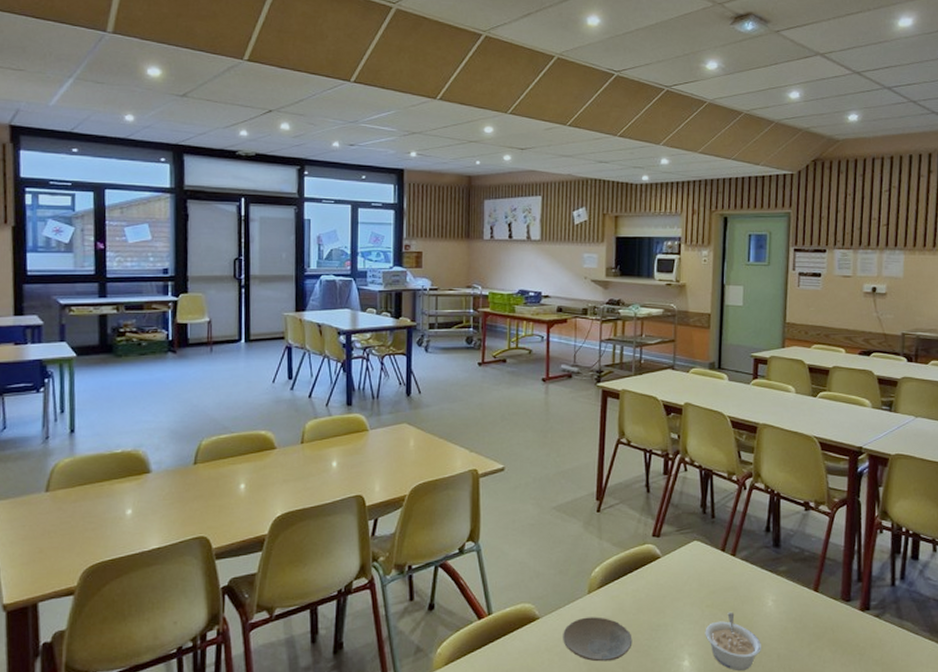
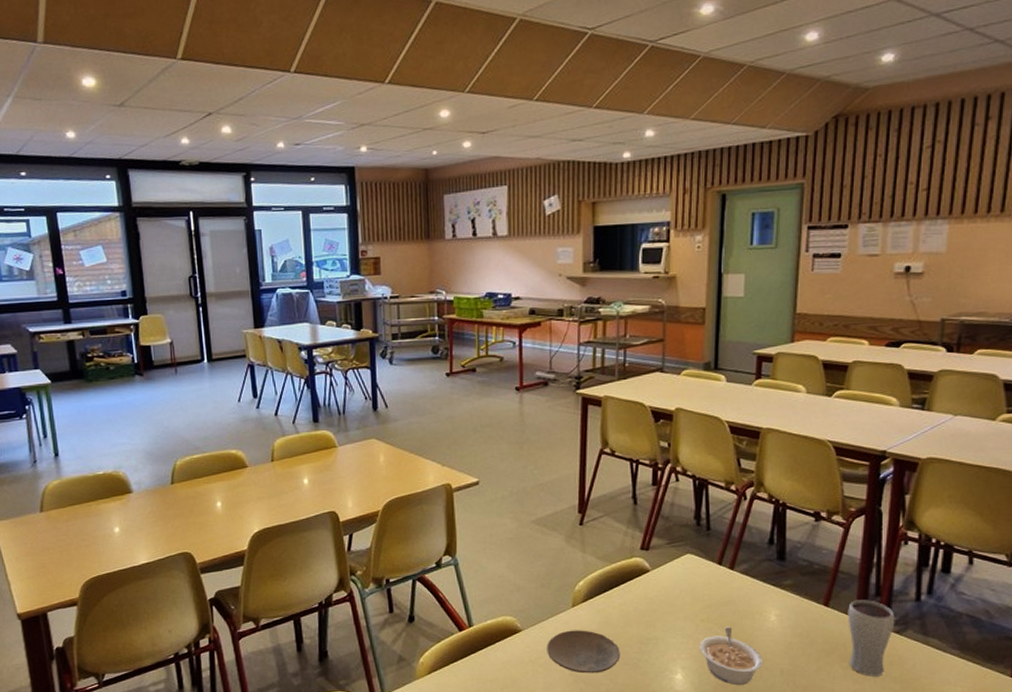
drinking glass: none [834,585,875,660] -> present [848,600,895,677]

